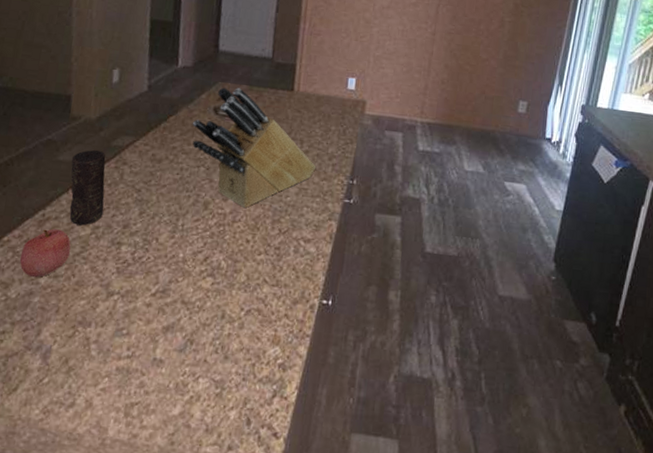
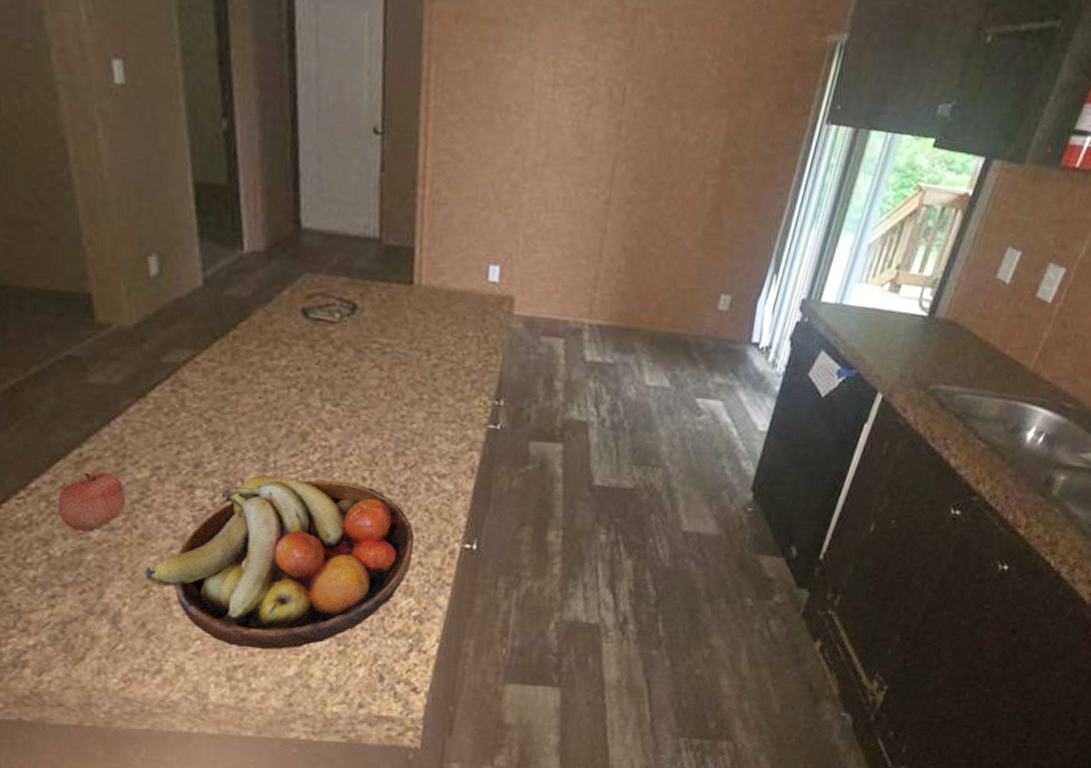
candle: present [69,150,106,226] -> none [107,368,164,466]
fruit bowl: none [74,235,283,390] -> present [145,475,414,650]
knife block: present [192,87,316,209] -> none [273,280,450,439]

